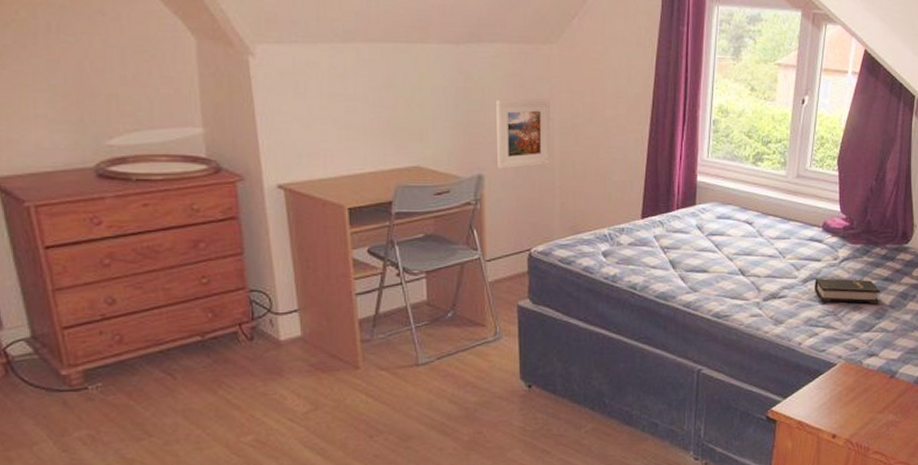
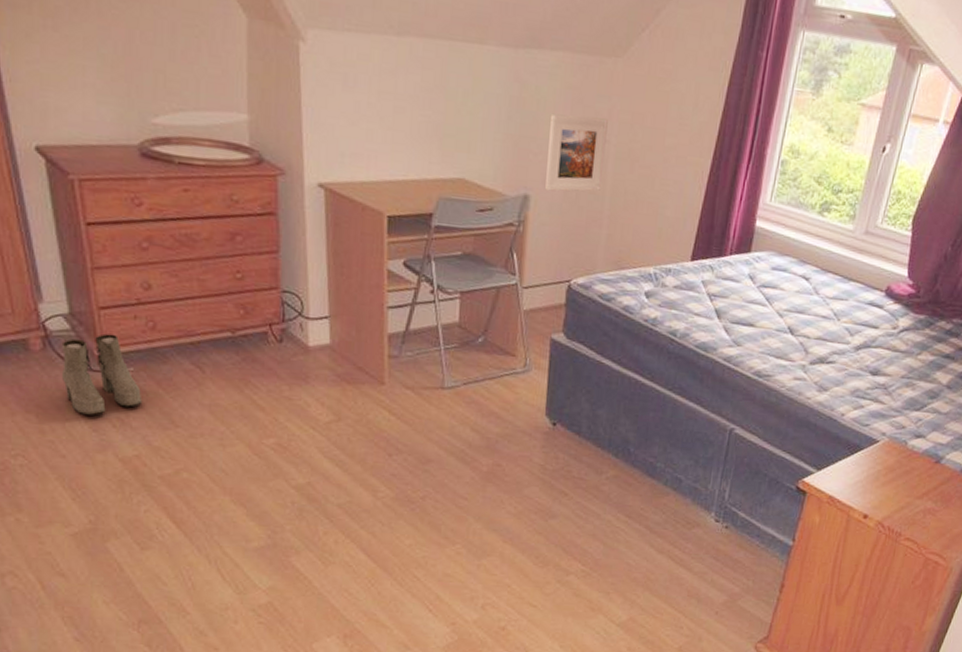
boots: none [25,352,113,436] -> present [61,333,143,415]
hardback book: present [814,278,880,304] -> none [866,347,939,383]

